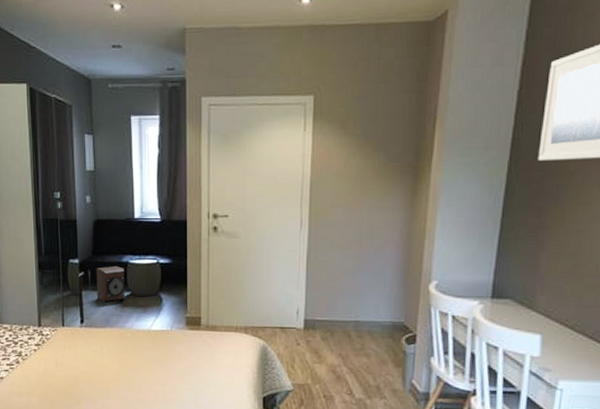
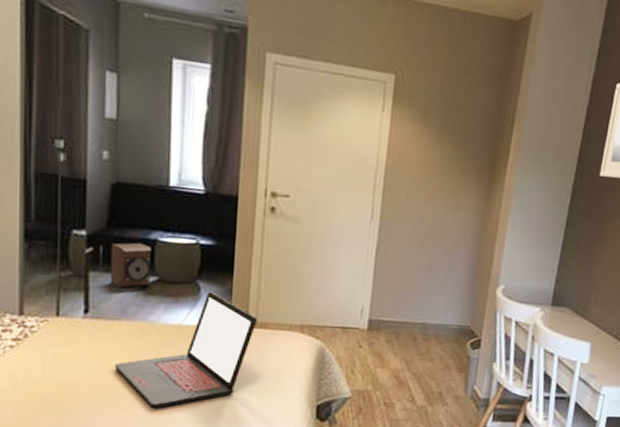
laptop: none [104,302,208,398] -> present [115,292,257,408]

